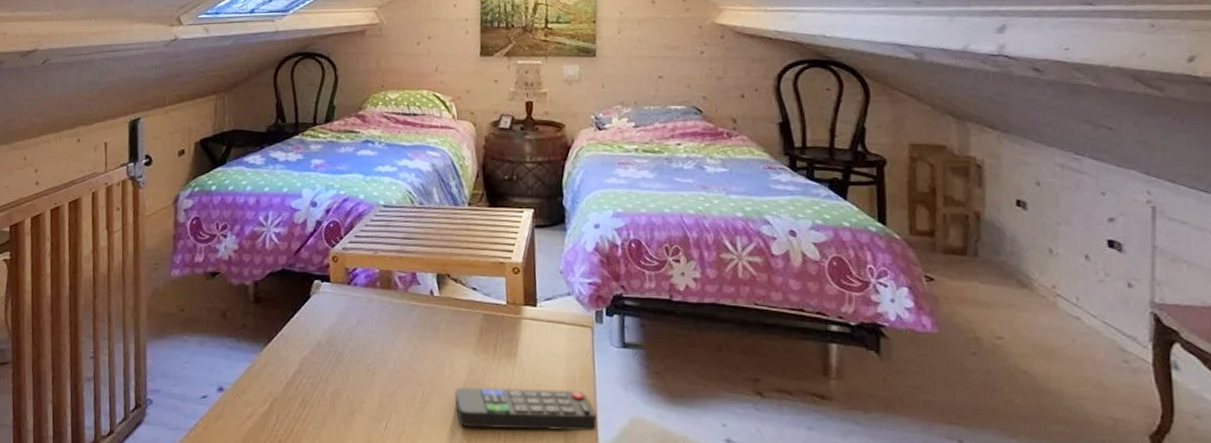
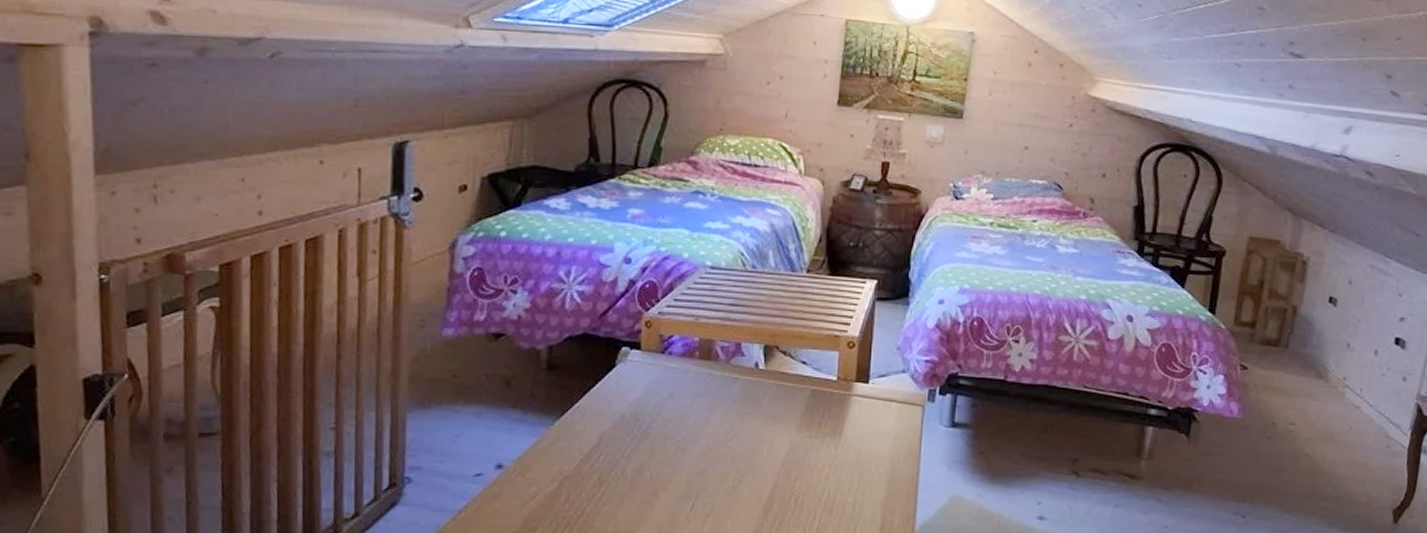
remote control: present [455,387,597,431] -> none [771,465,917,510]

